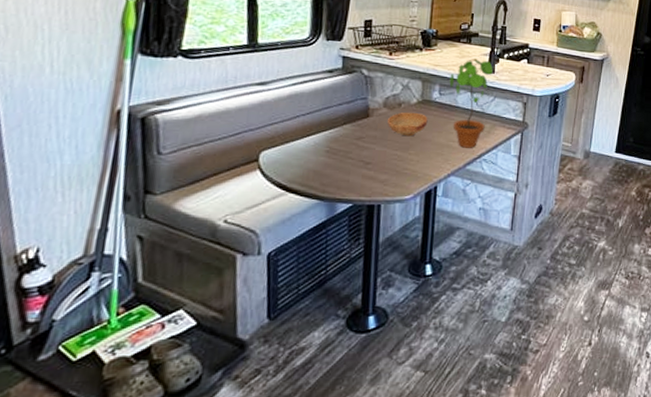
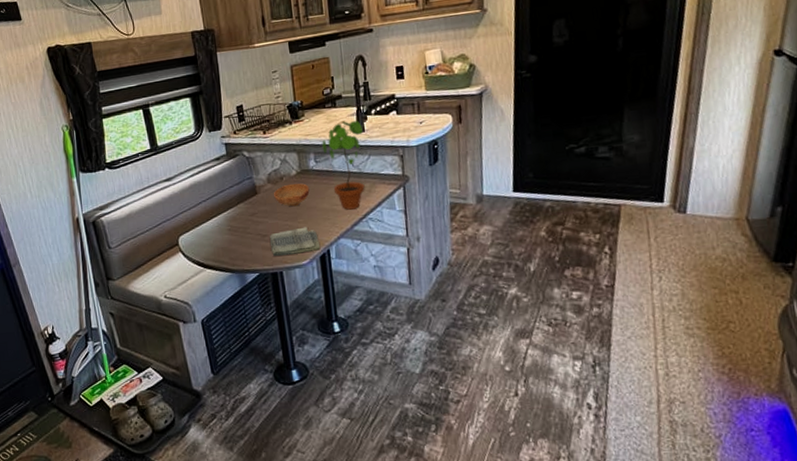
dish towel: none [372,159,428,187] -> present [269,227,321,256]

